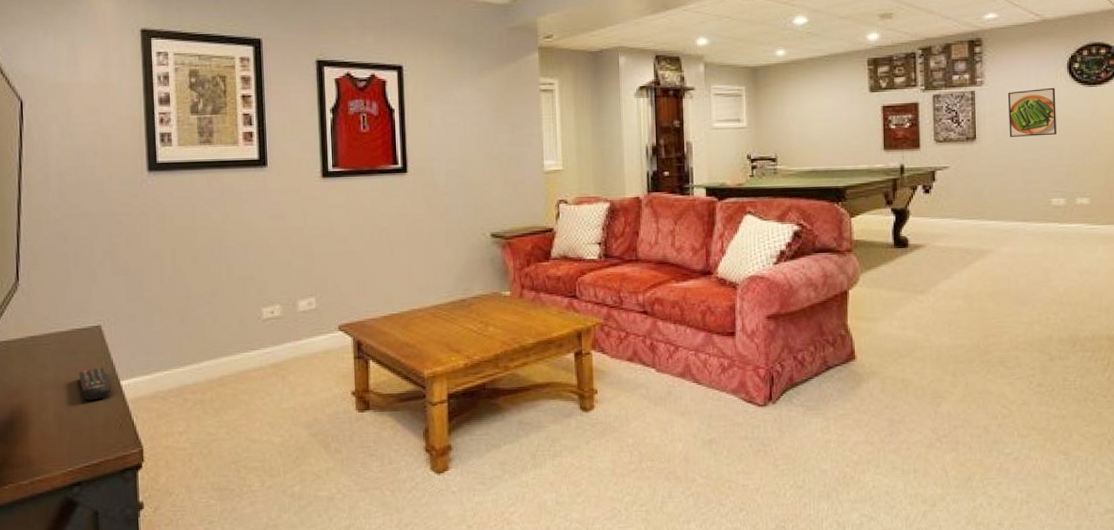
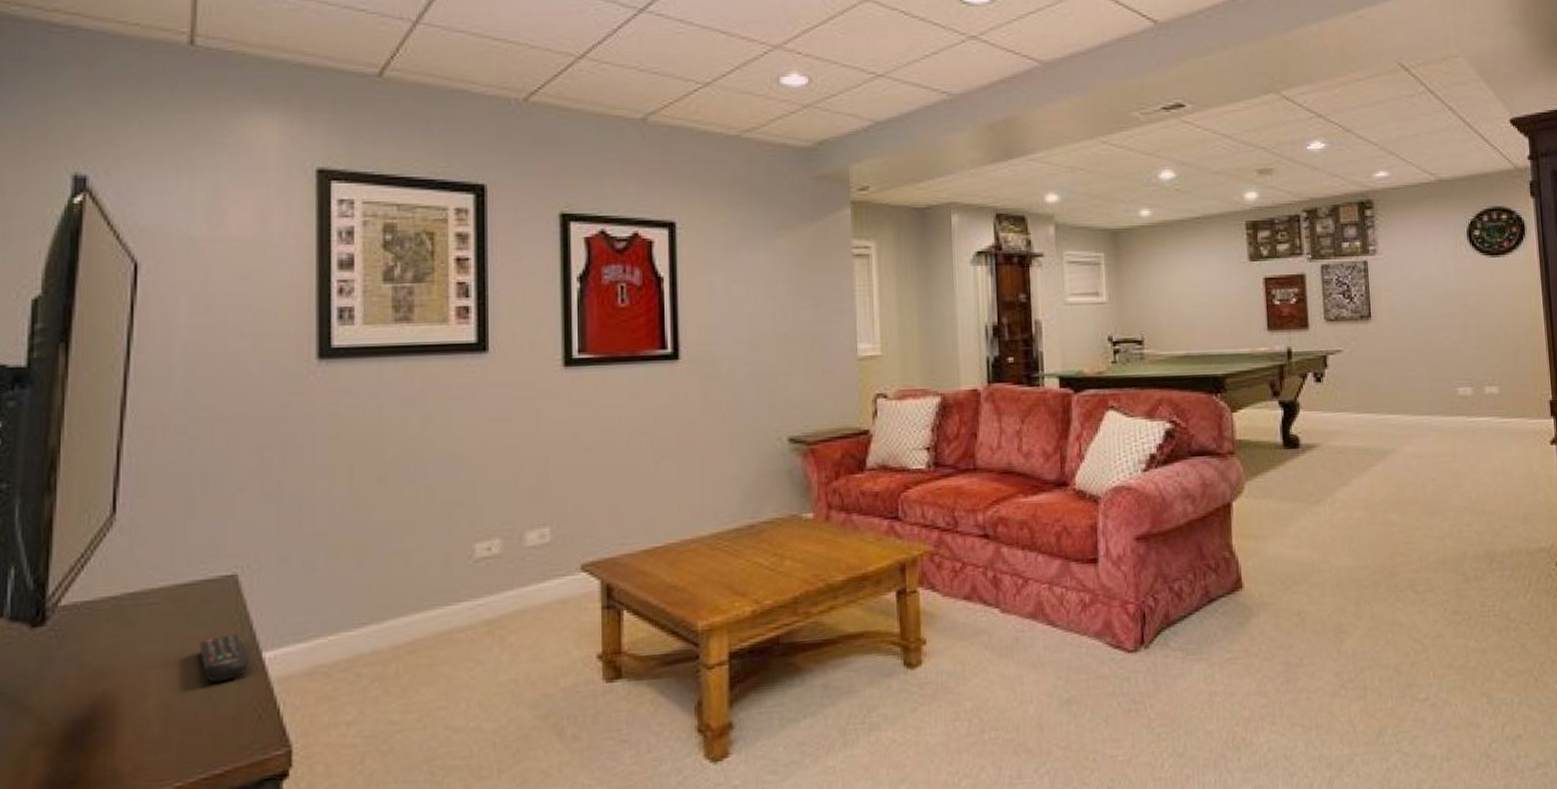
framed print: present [1007,87,1057,137] -> none [1403,257,1459,315]

